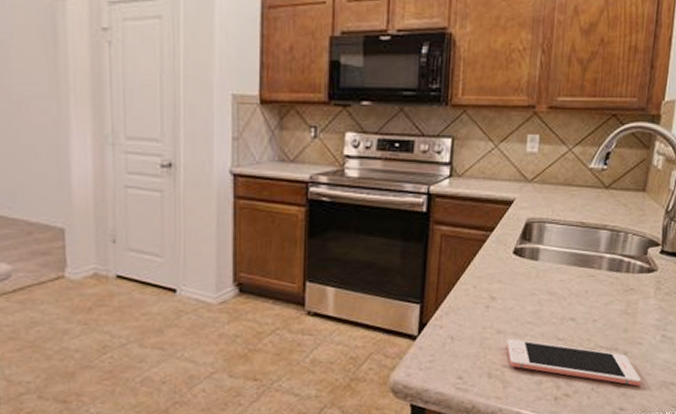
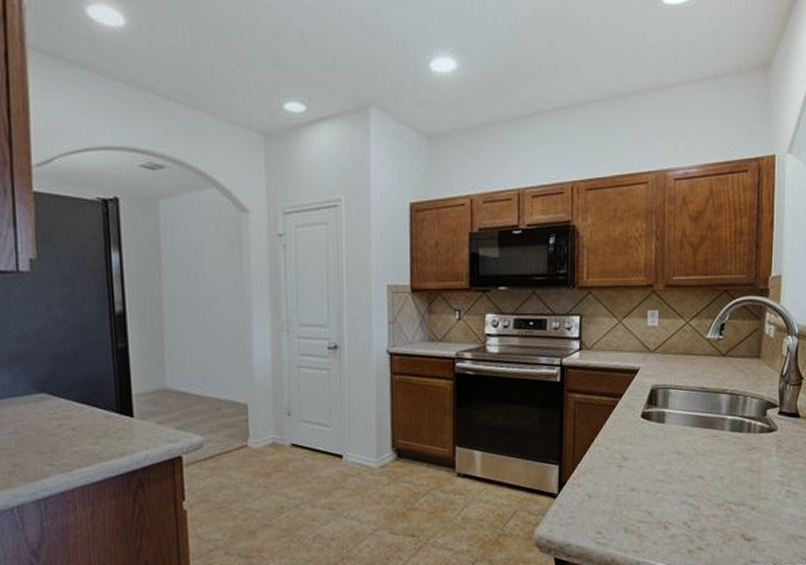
cell phone: present [507,338,641,386] -> none [640,495,770,540]

